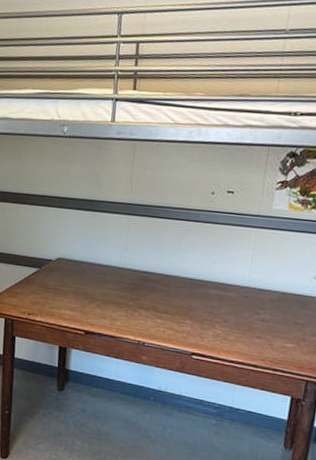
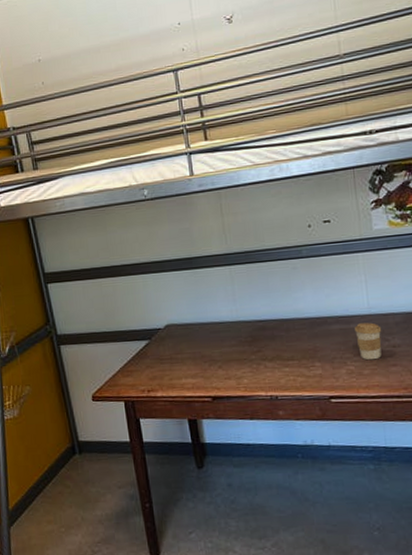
coffee cup: none [229,293,256,329] -> present [355,322,382,360]

